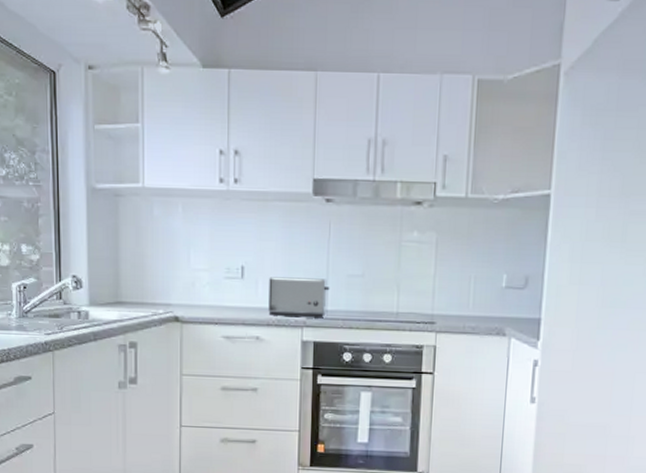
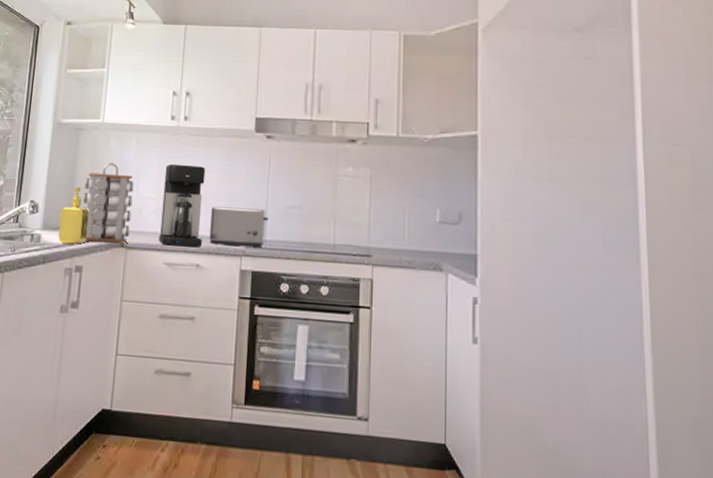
soap dispenser: none [107,259,138,320] -> present [58,186,90,244]
spice rack: none [130,232,184,319] -> present [83,162,134,244]
coffee maker: none [215,232,261,320] -> present [158,163,206,248]

